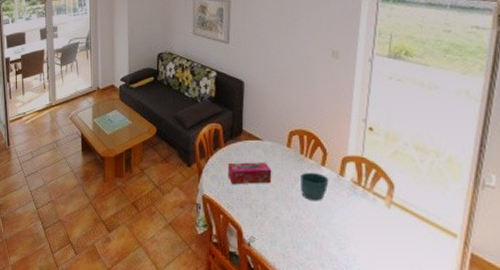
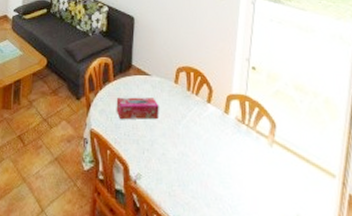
flower pot: present [301,172,329,201] -> none [187,108,214,139]

